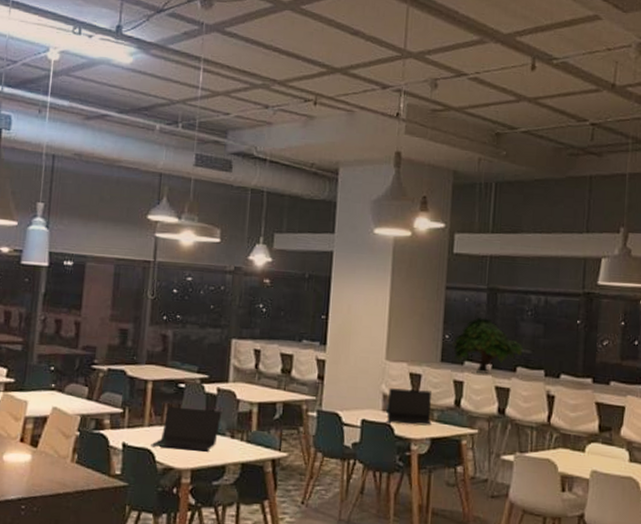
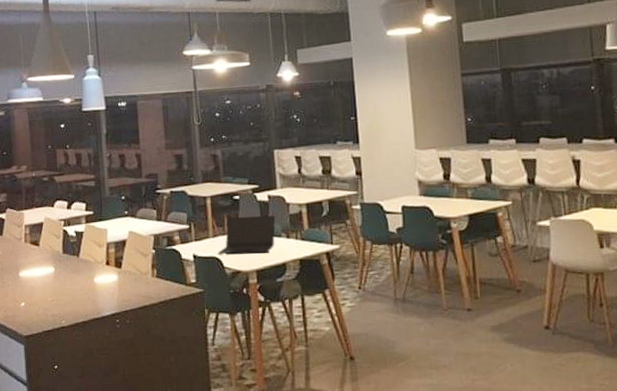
laptop: present [386,388,432,426] -> none [423,172,467,206]
plant: present [453,317,524,373] -> none [476,97,544,149]

